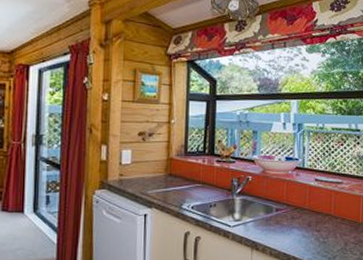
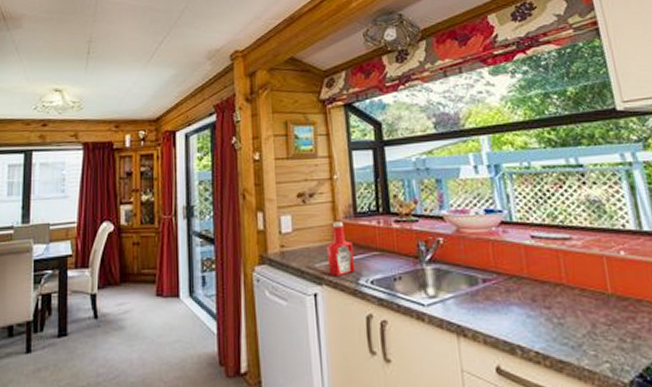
ketchup bottle: none [158,158,181,202] -> present [327,221,356,277]

